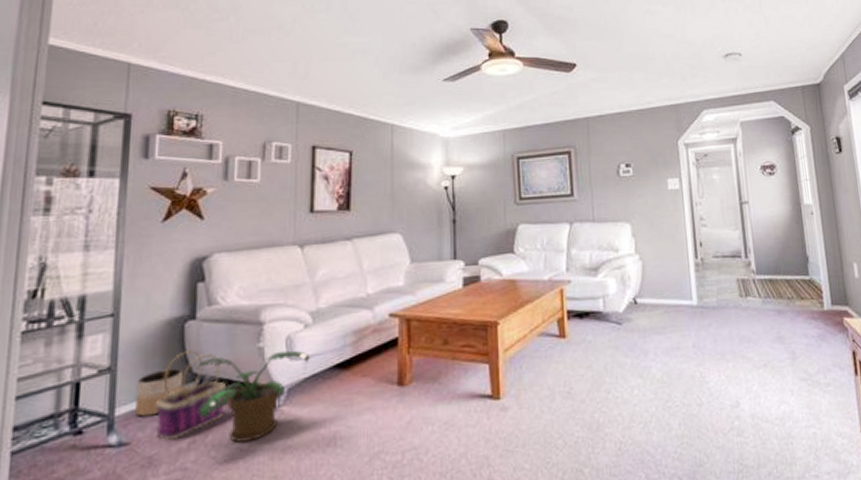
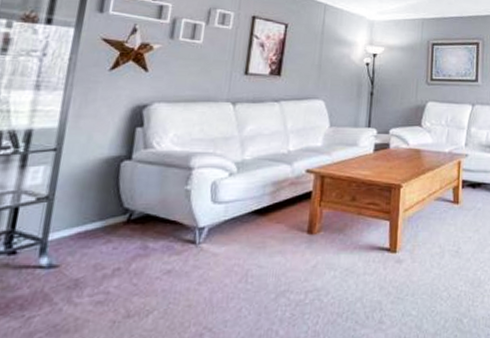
planter: present [135,368,182,417] -> none [67,202,115,243]
basket: present [155,350,226,440] -> none [84,187,153,265]
potted plant: present [198,350,311,443] -> none [126,194,233,273]

